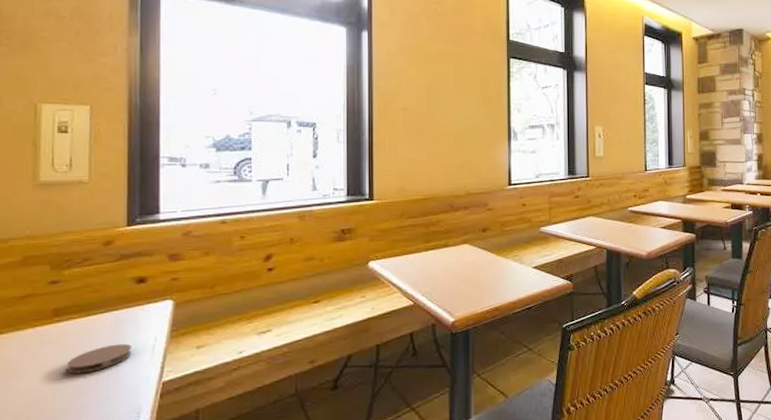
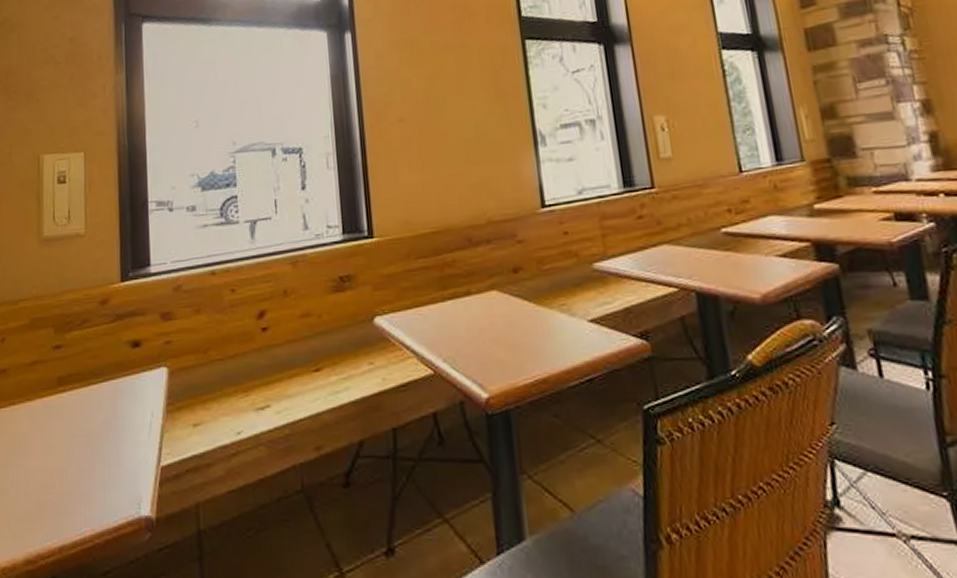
coaster: present [67,343,131,374] -> none [71,418,130,453]

